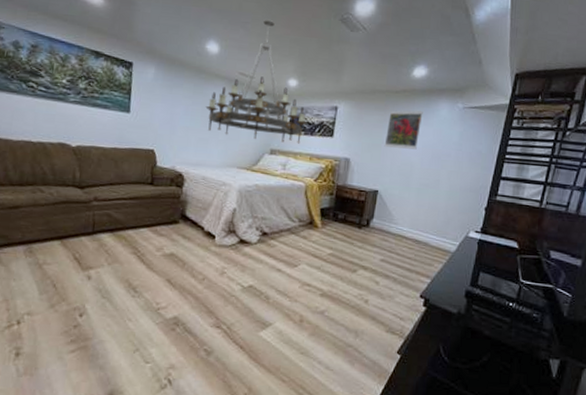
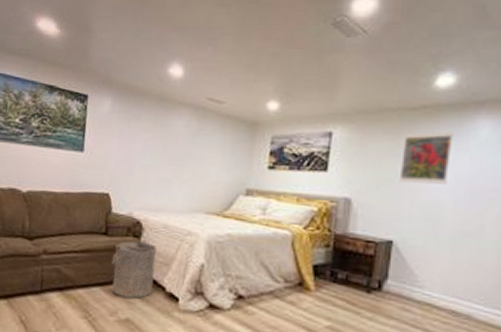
laundry hamper: none [157,190,197,237] -> present [111,241,157,299]
chandelier: present [205,19,307,144] -> none [168,32,293,182]

